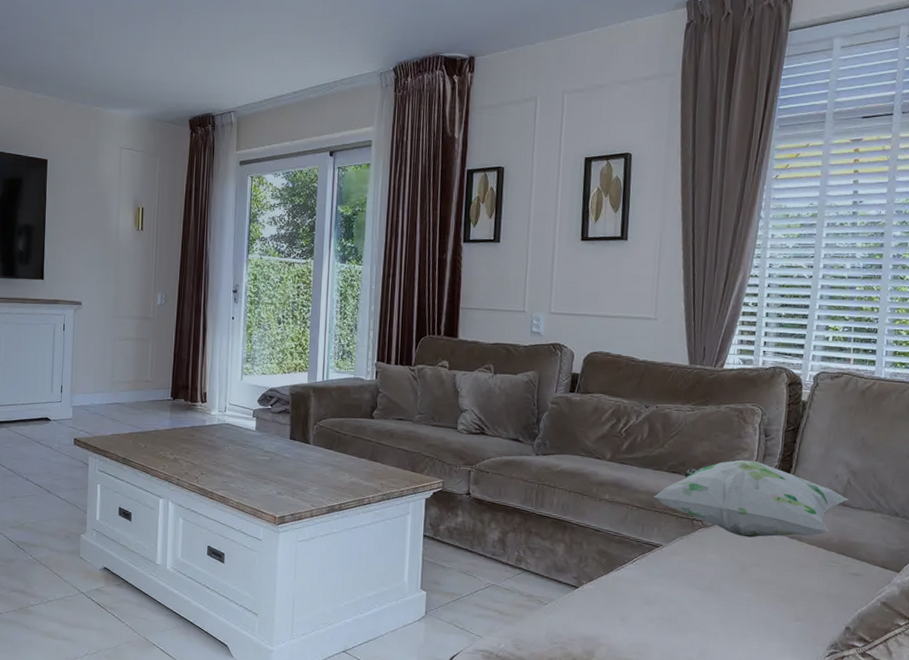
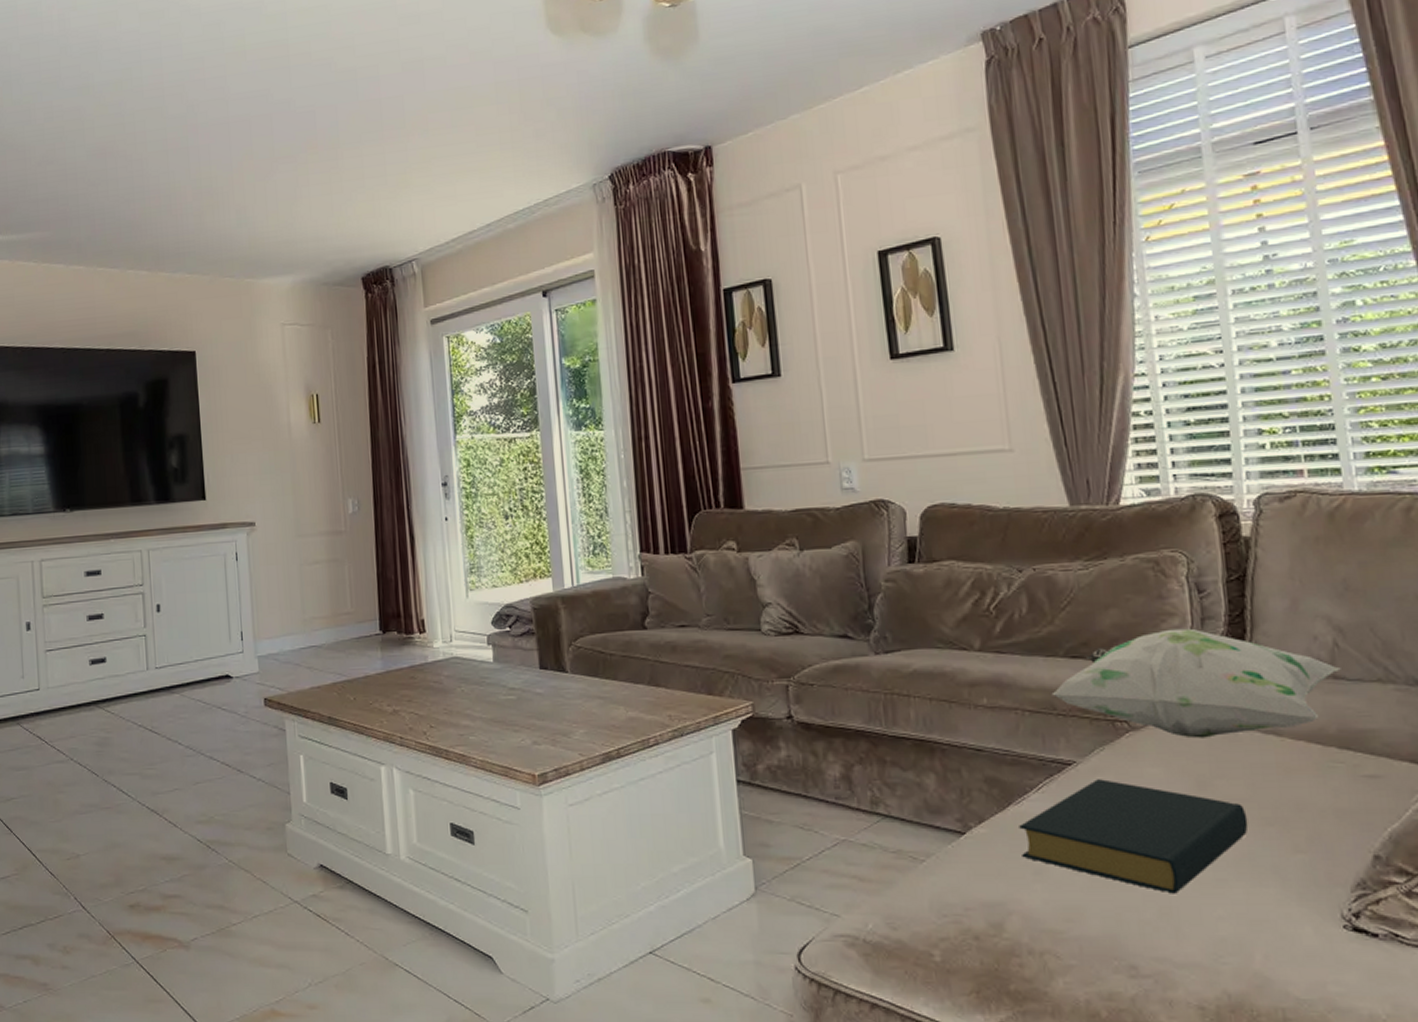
hardback book: none [614,559,770,641] -> present [1019,779,1249,894]

